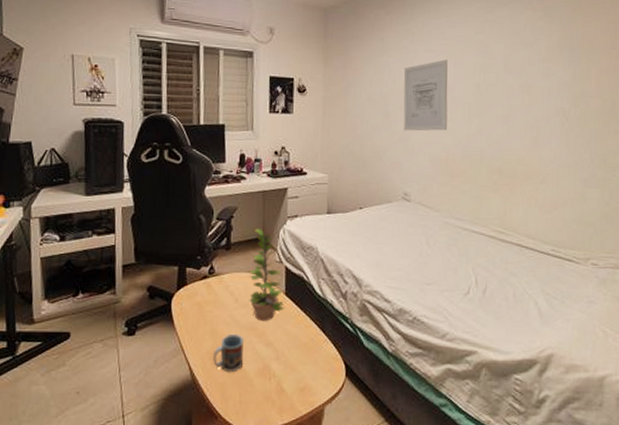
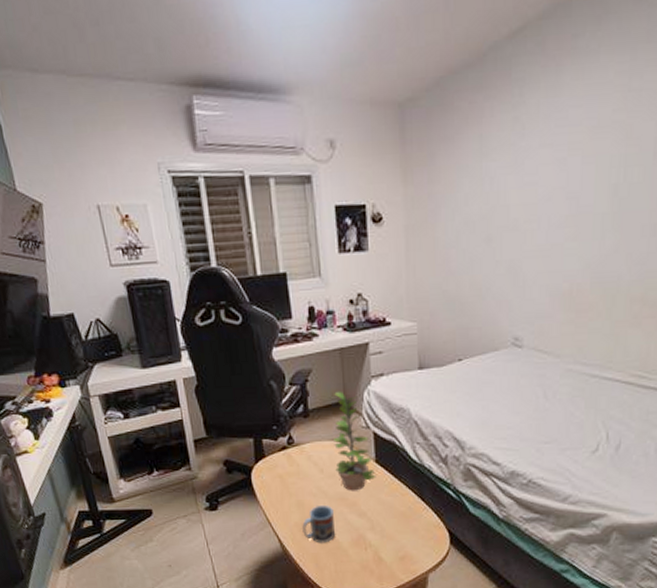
wall art: present [403,59,448,131] -> none [511,155,573,259]

